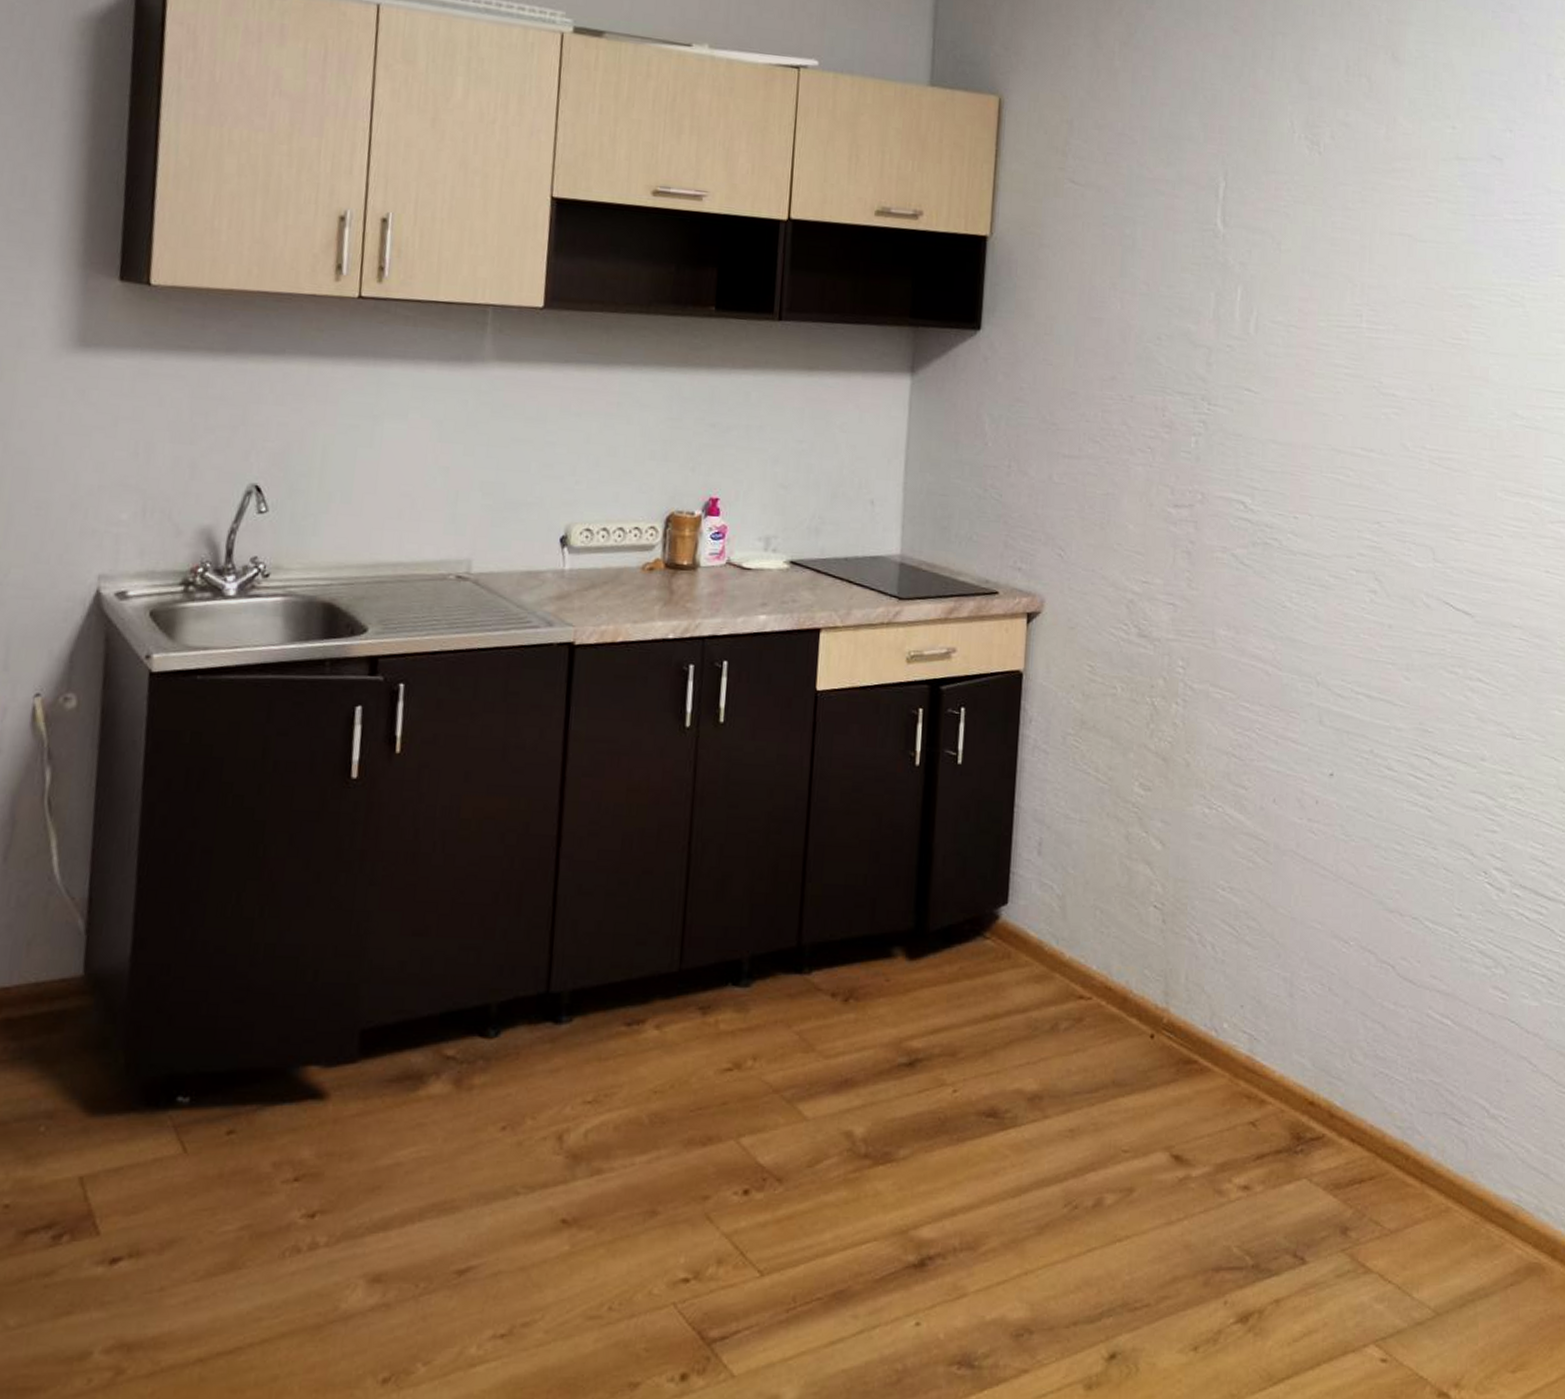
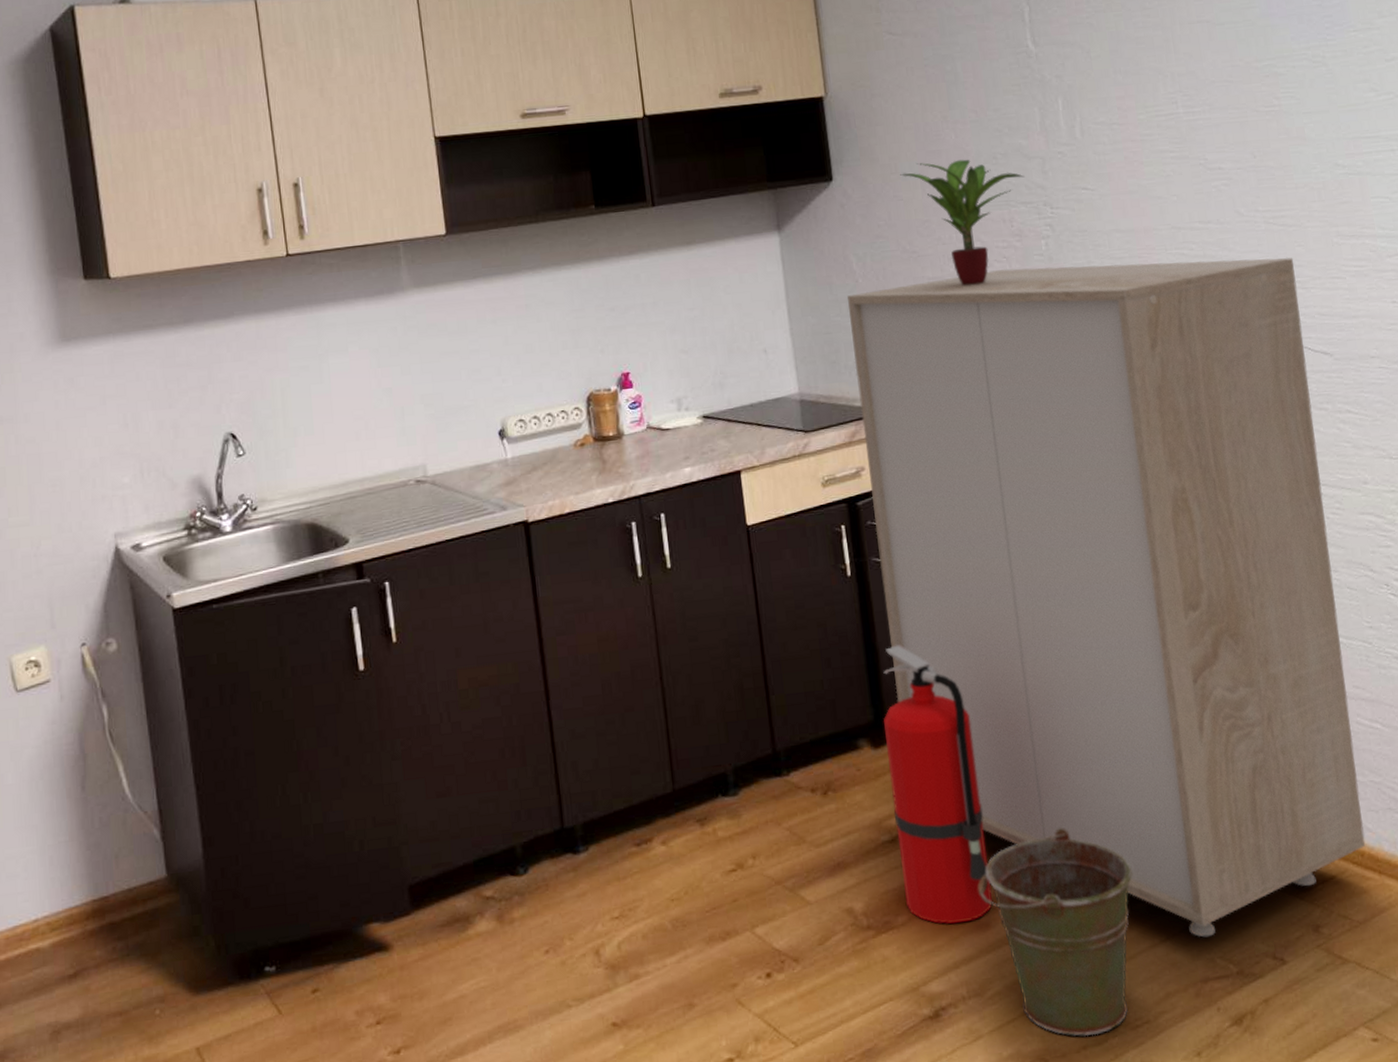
fire extinguisher: none [912,850,1019,1167] -> present [883,645,993,925]
storage cabinet: none [943,457,1452,1222] -> present [847,258,1366,938]
bucket: none [992,1079,1162,1312] -> present [978,828,1133,1037]
potted plant: none [1054,328,1187,472] -> present [900,159,1025,286]

